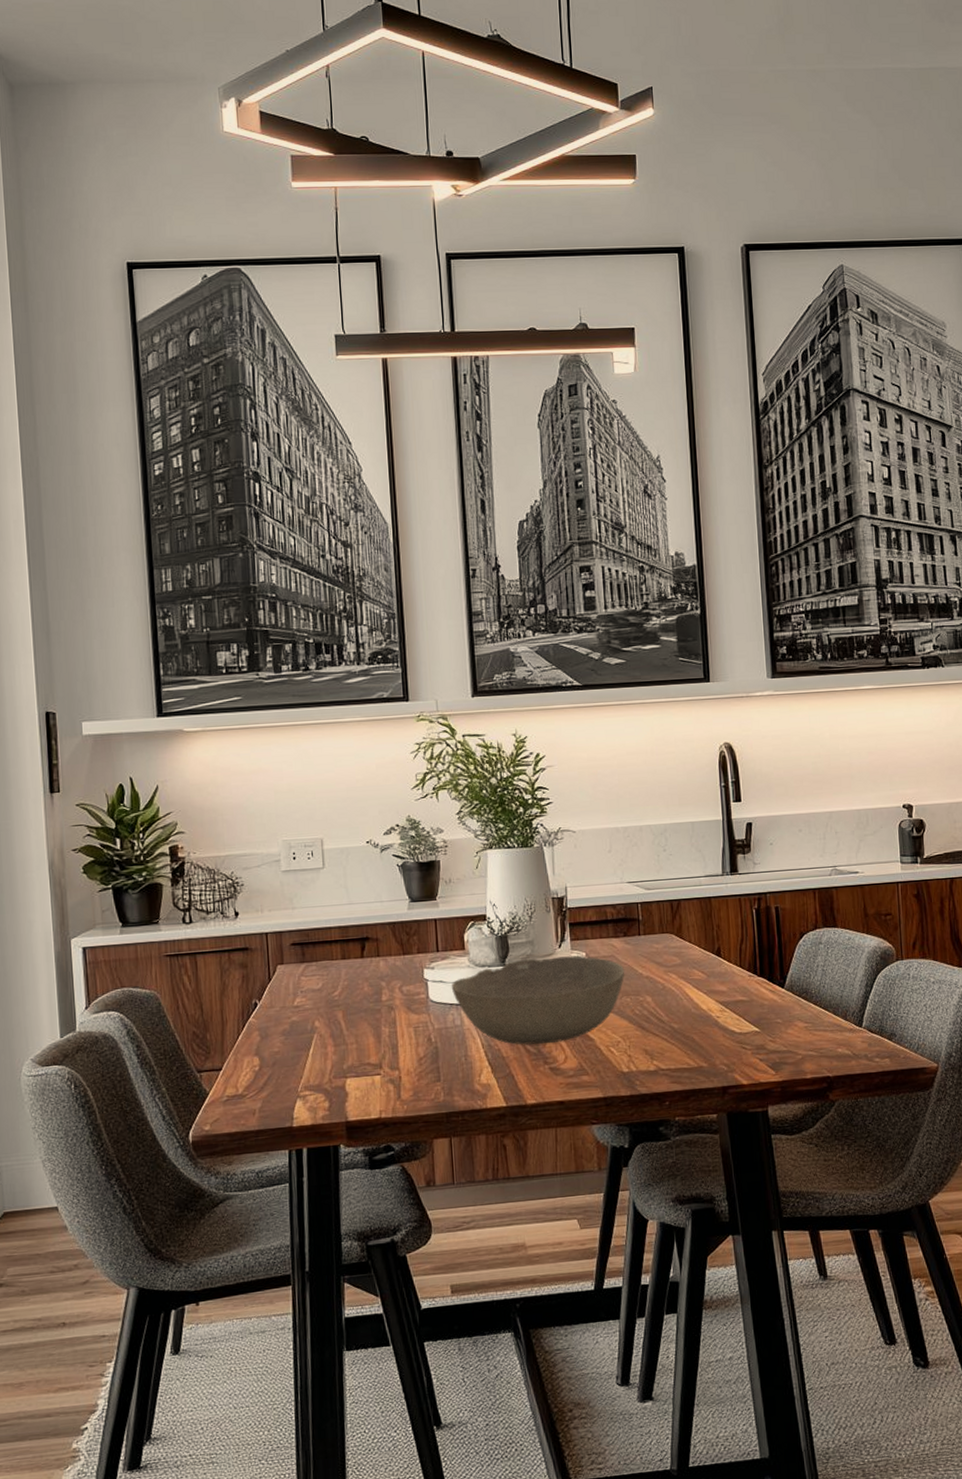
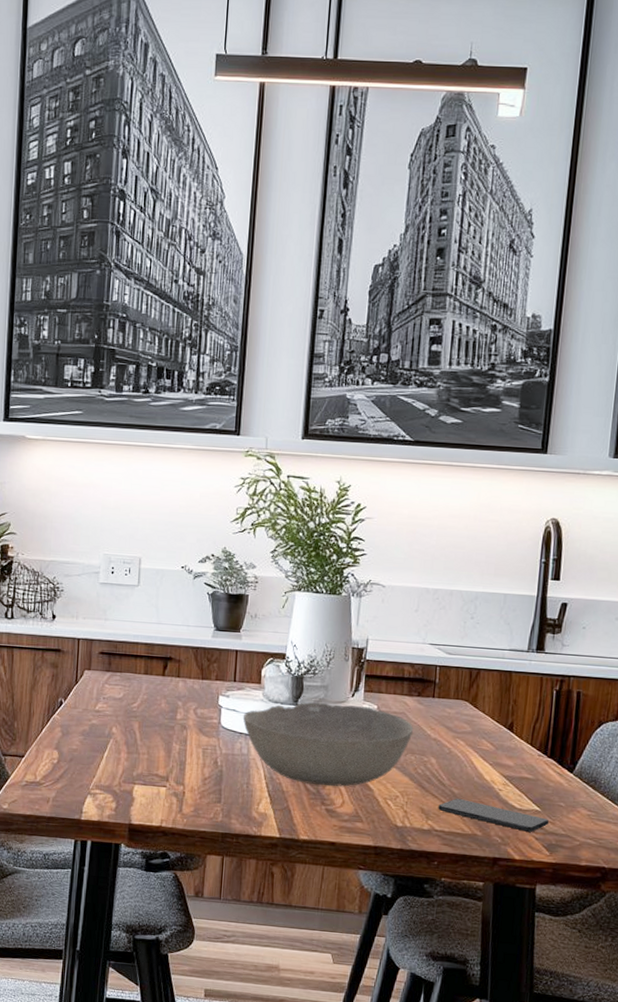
smartphone: none [661,1032,770,1055] -> present [438,798,550,832]

